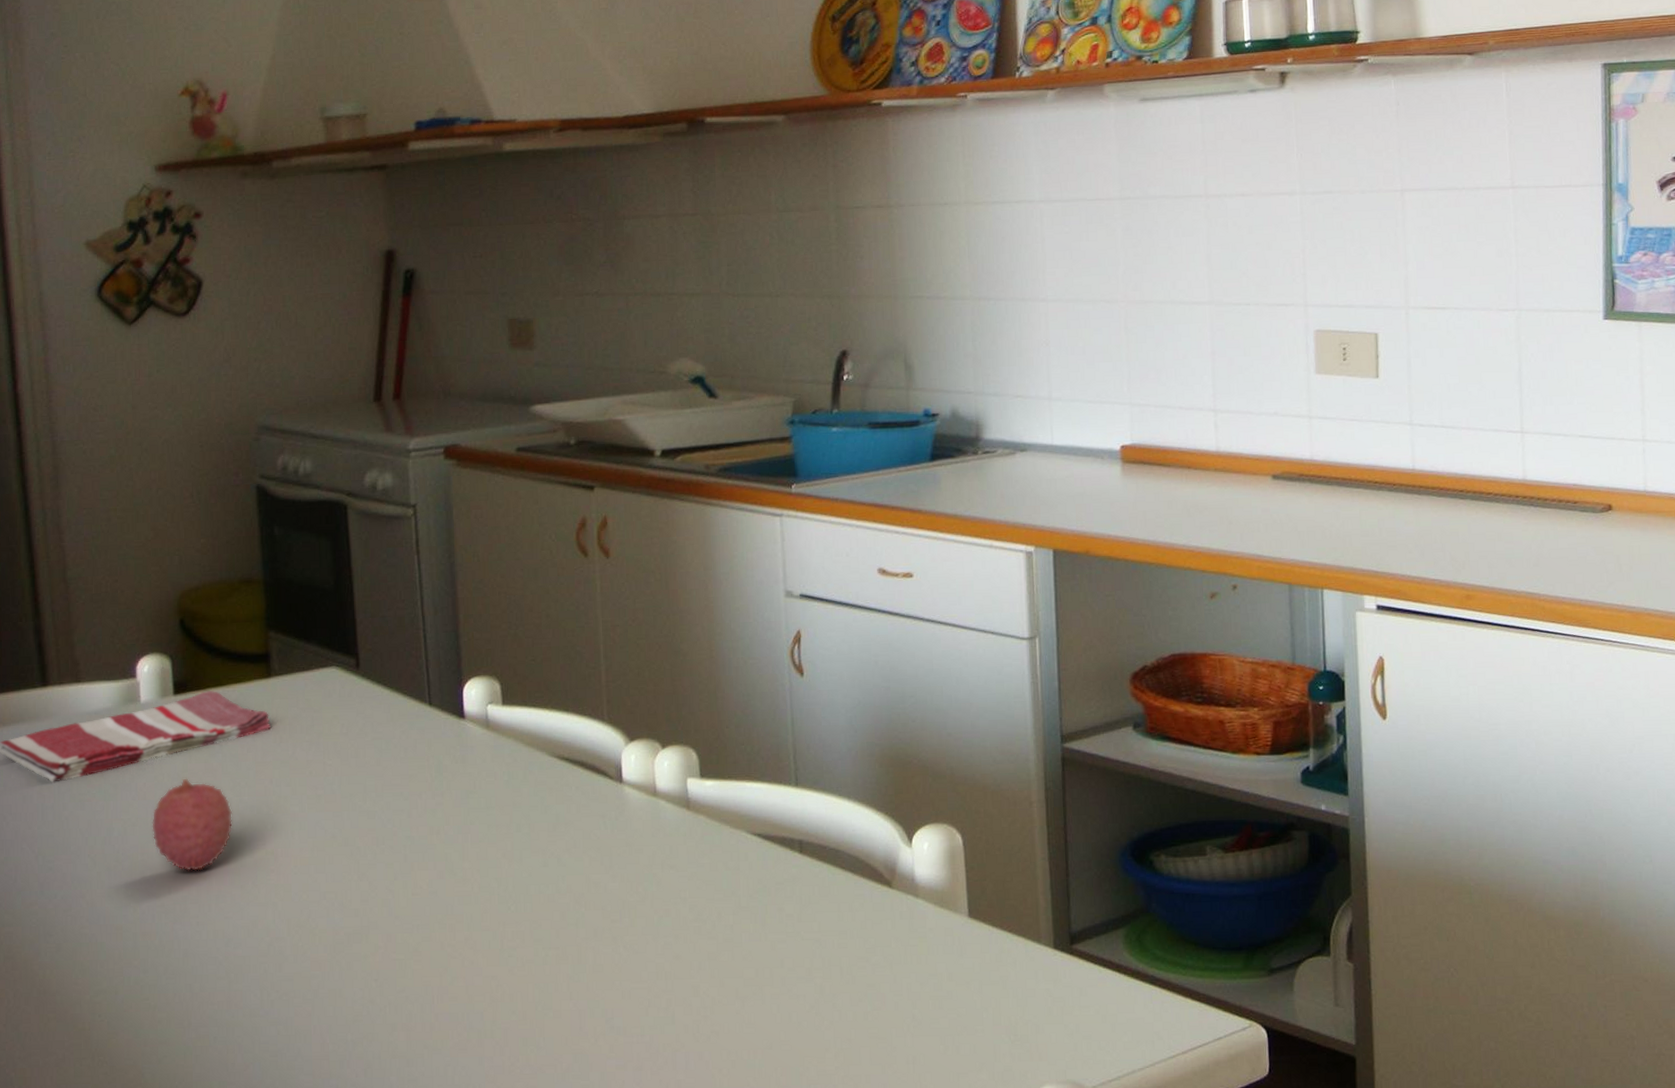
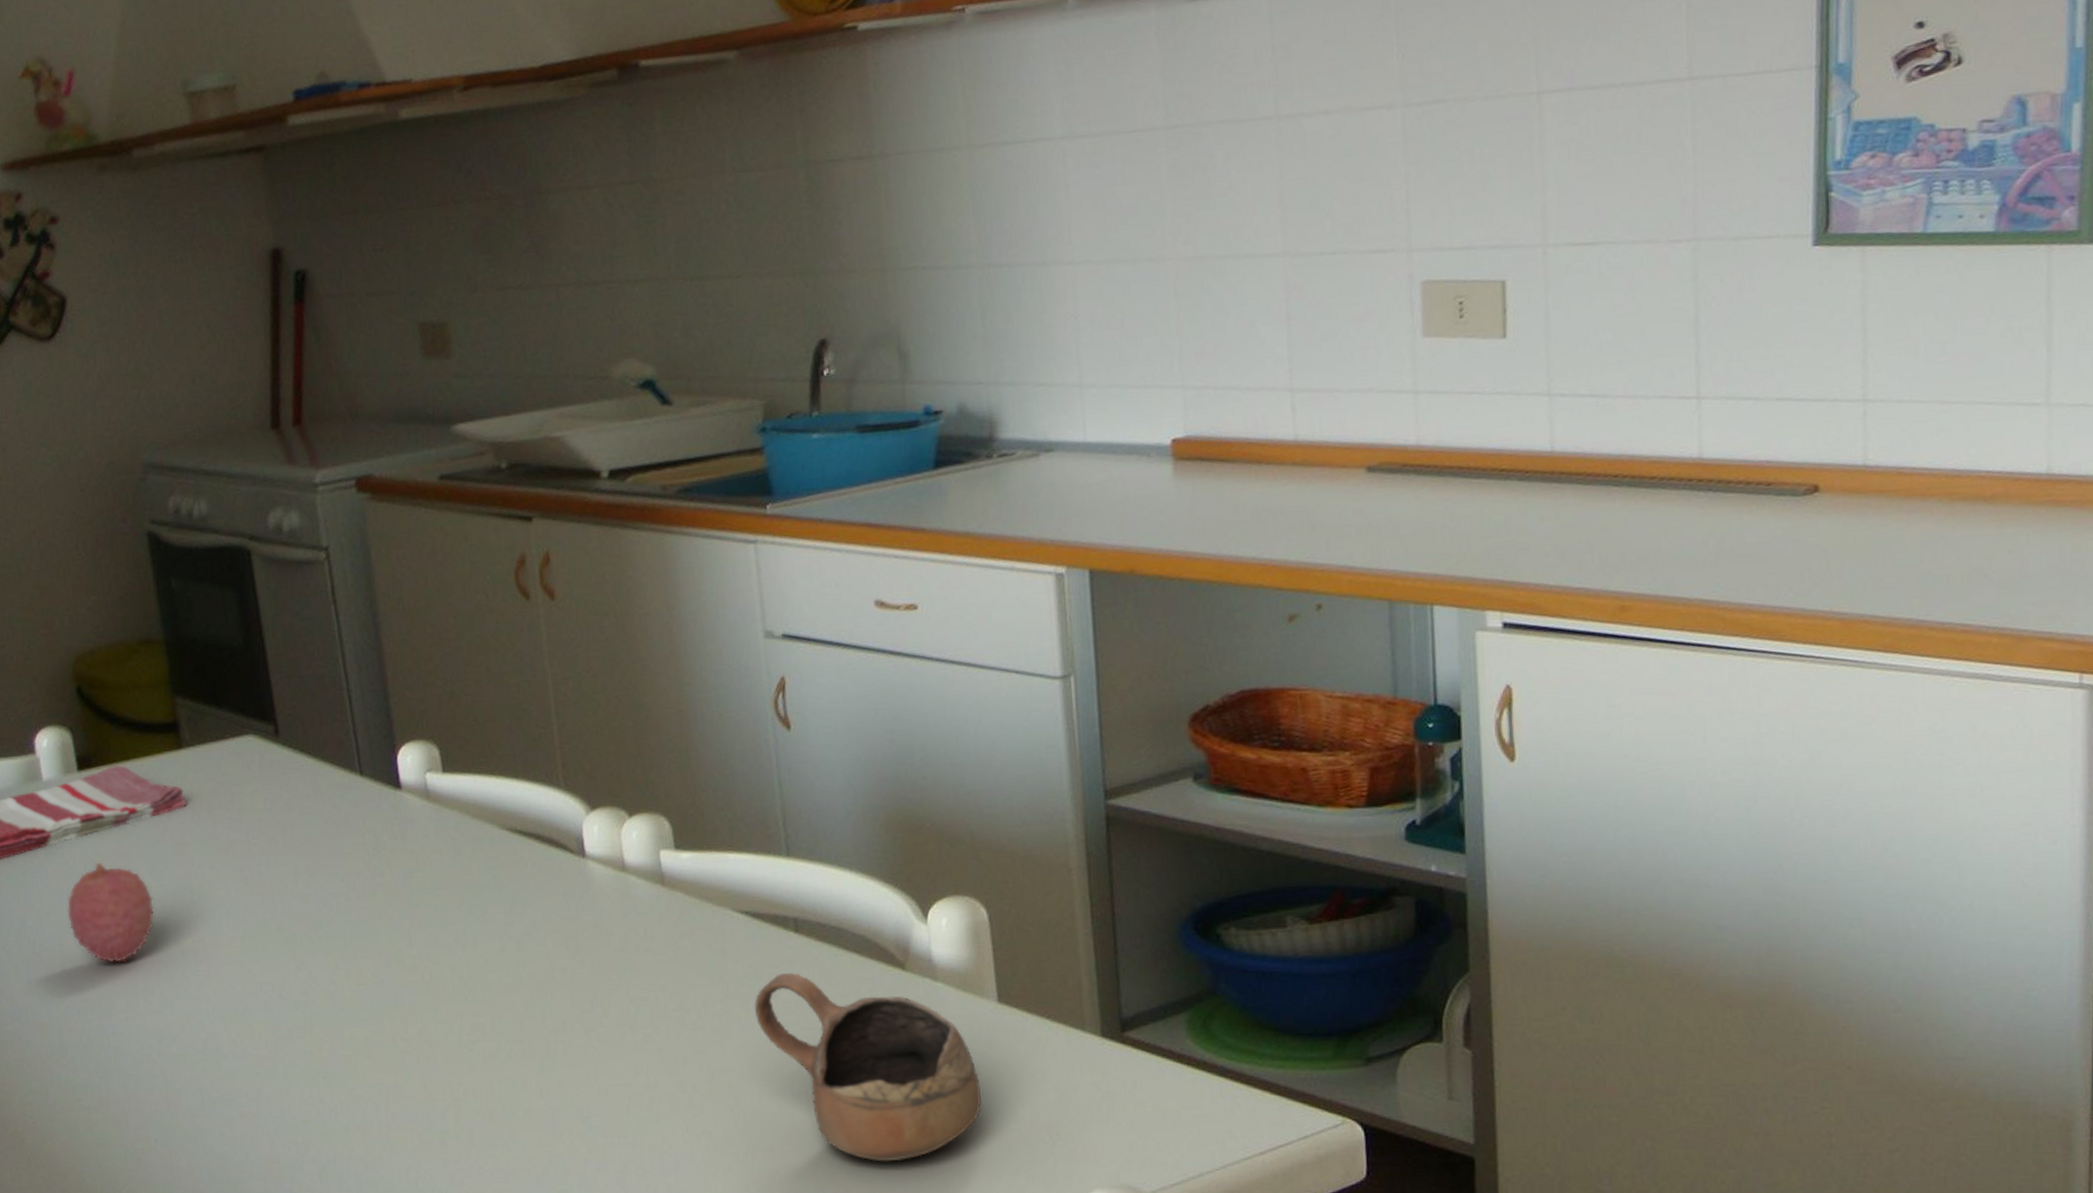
cup: none [762,889,953,1060] -> present [755,973,983,1162]

